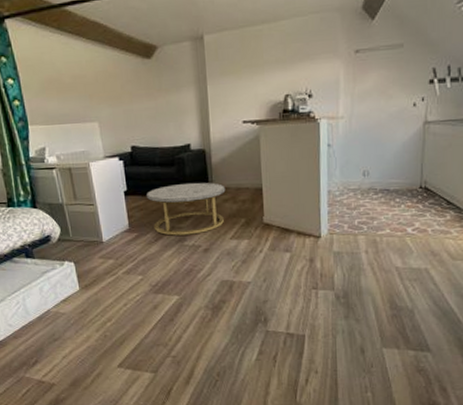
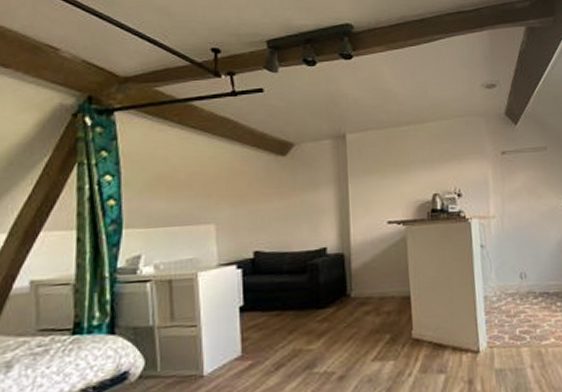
coffee table: present [147,182,226,236] -> none [269,292,367,362]

